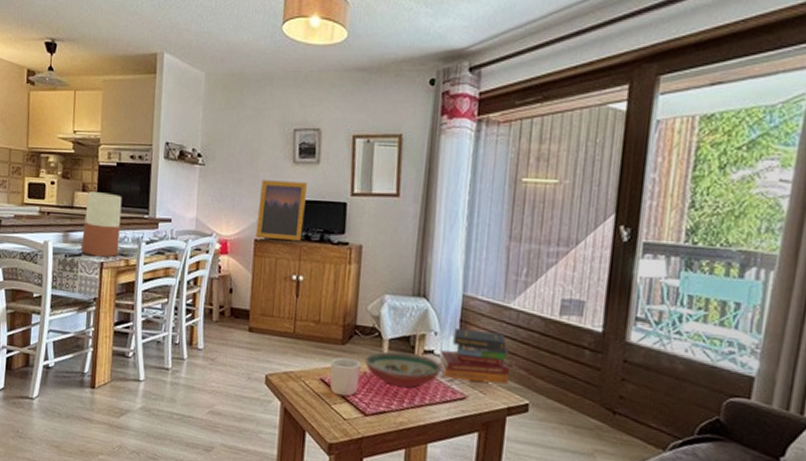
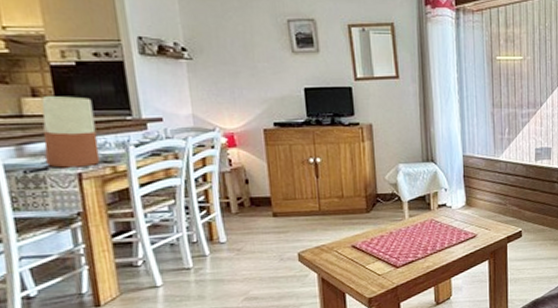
picture frame: present [255,180,308,242] -> none [261,71,314,128]
mug: present [329,357,361,397] -> none [359,222,388,257]
decorative bowl: present [364,351,442,389] -> none [389,209,455,239]
books: present [439,327,510,384] -> none [451,181,505,224]

